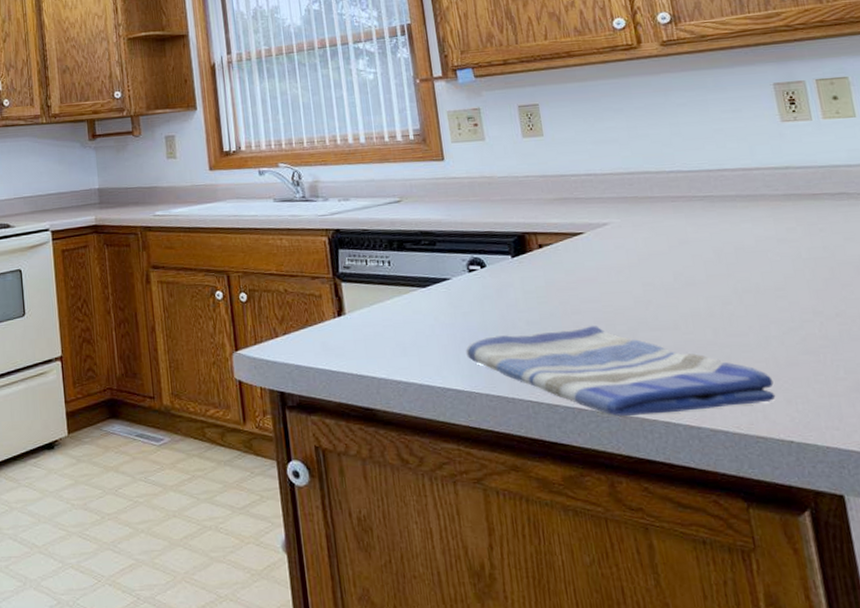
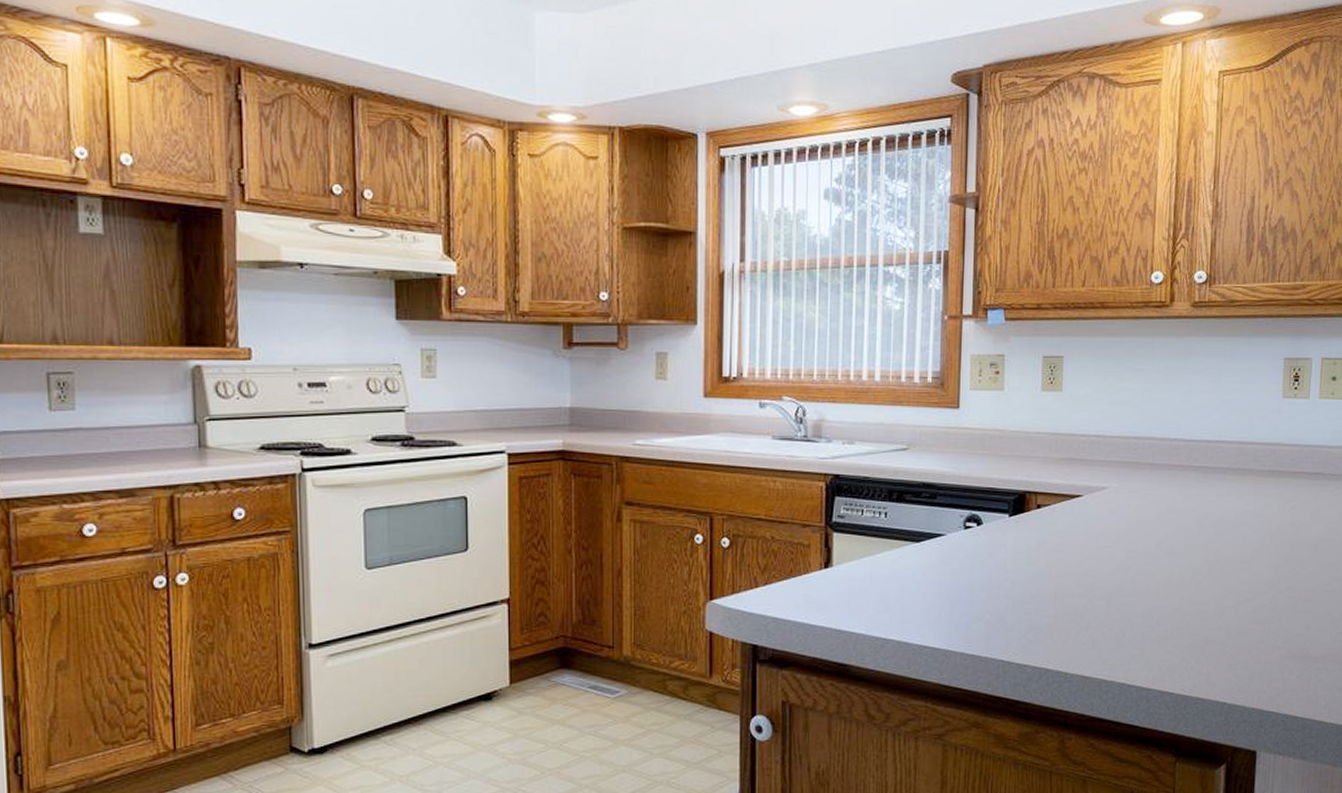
dish towel: present [466,326,776,416] -> none [948,589,1221,677]

